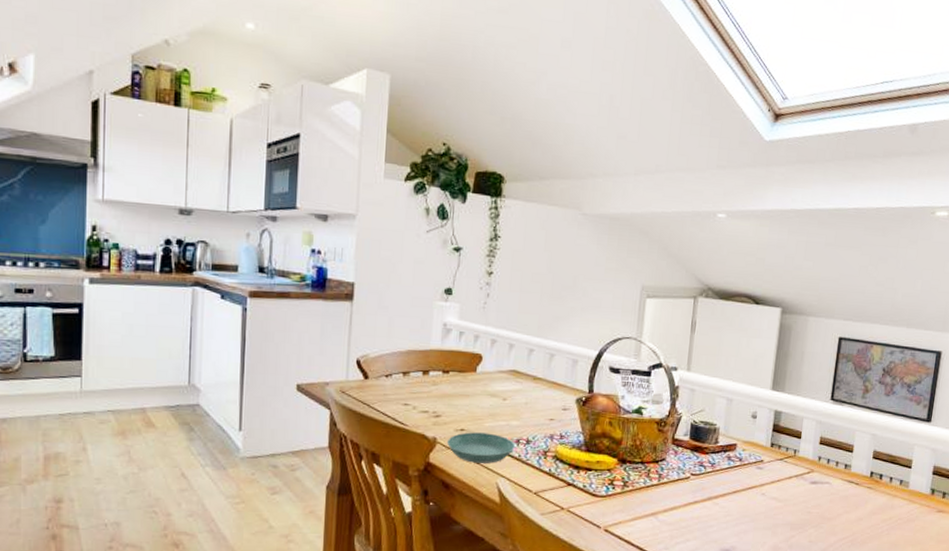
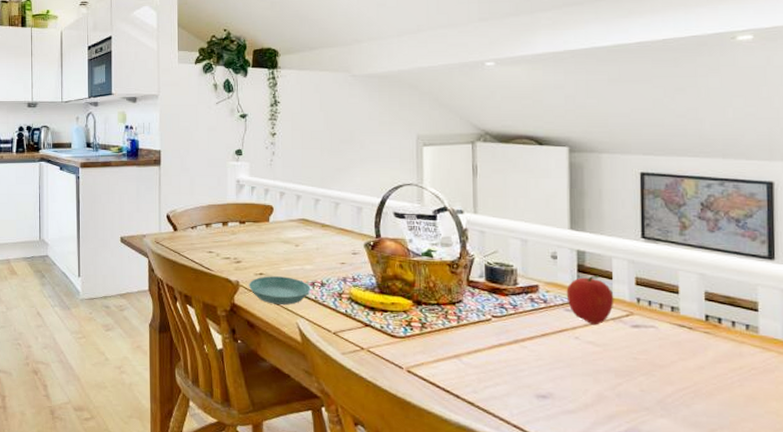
fruit: none [759,435,800,482] -> present [566,275,614,325]

